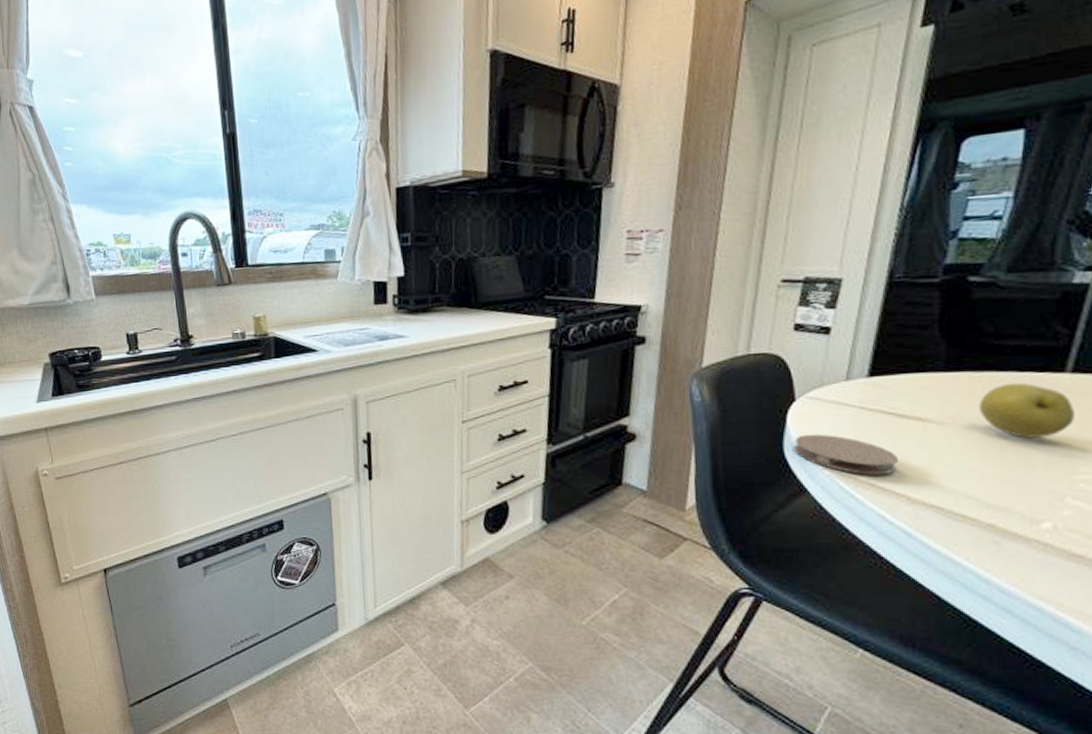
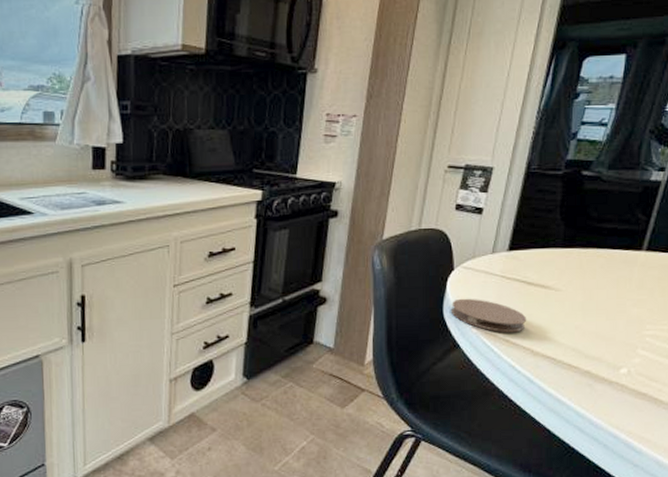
fruit: present [978,382,1075,438] -> none [583,257,646,302]

